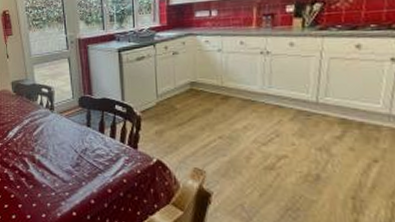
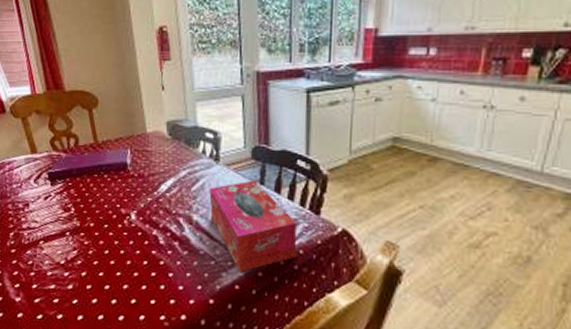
tissue box: none [47,124,121,202] -> present [209,180,297,273]

